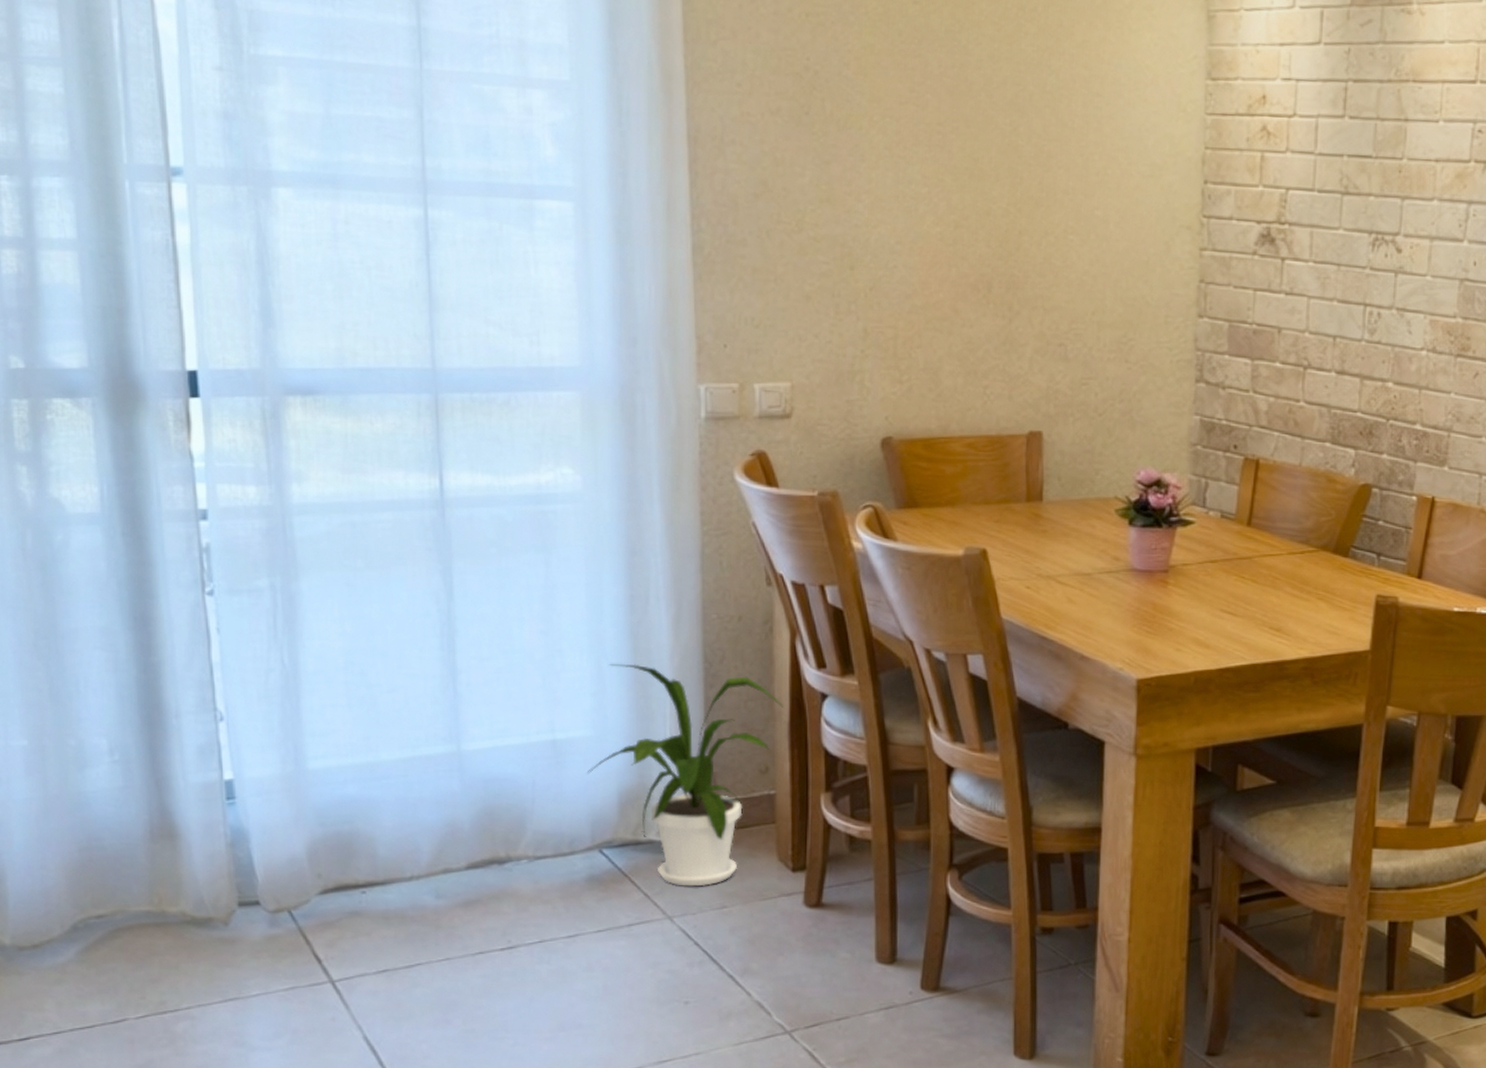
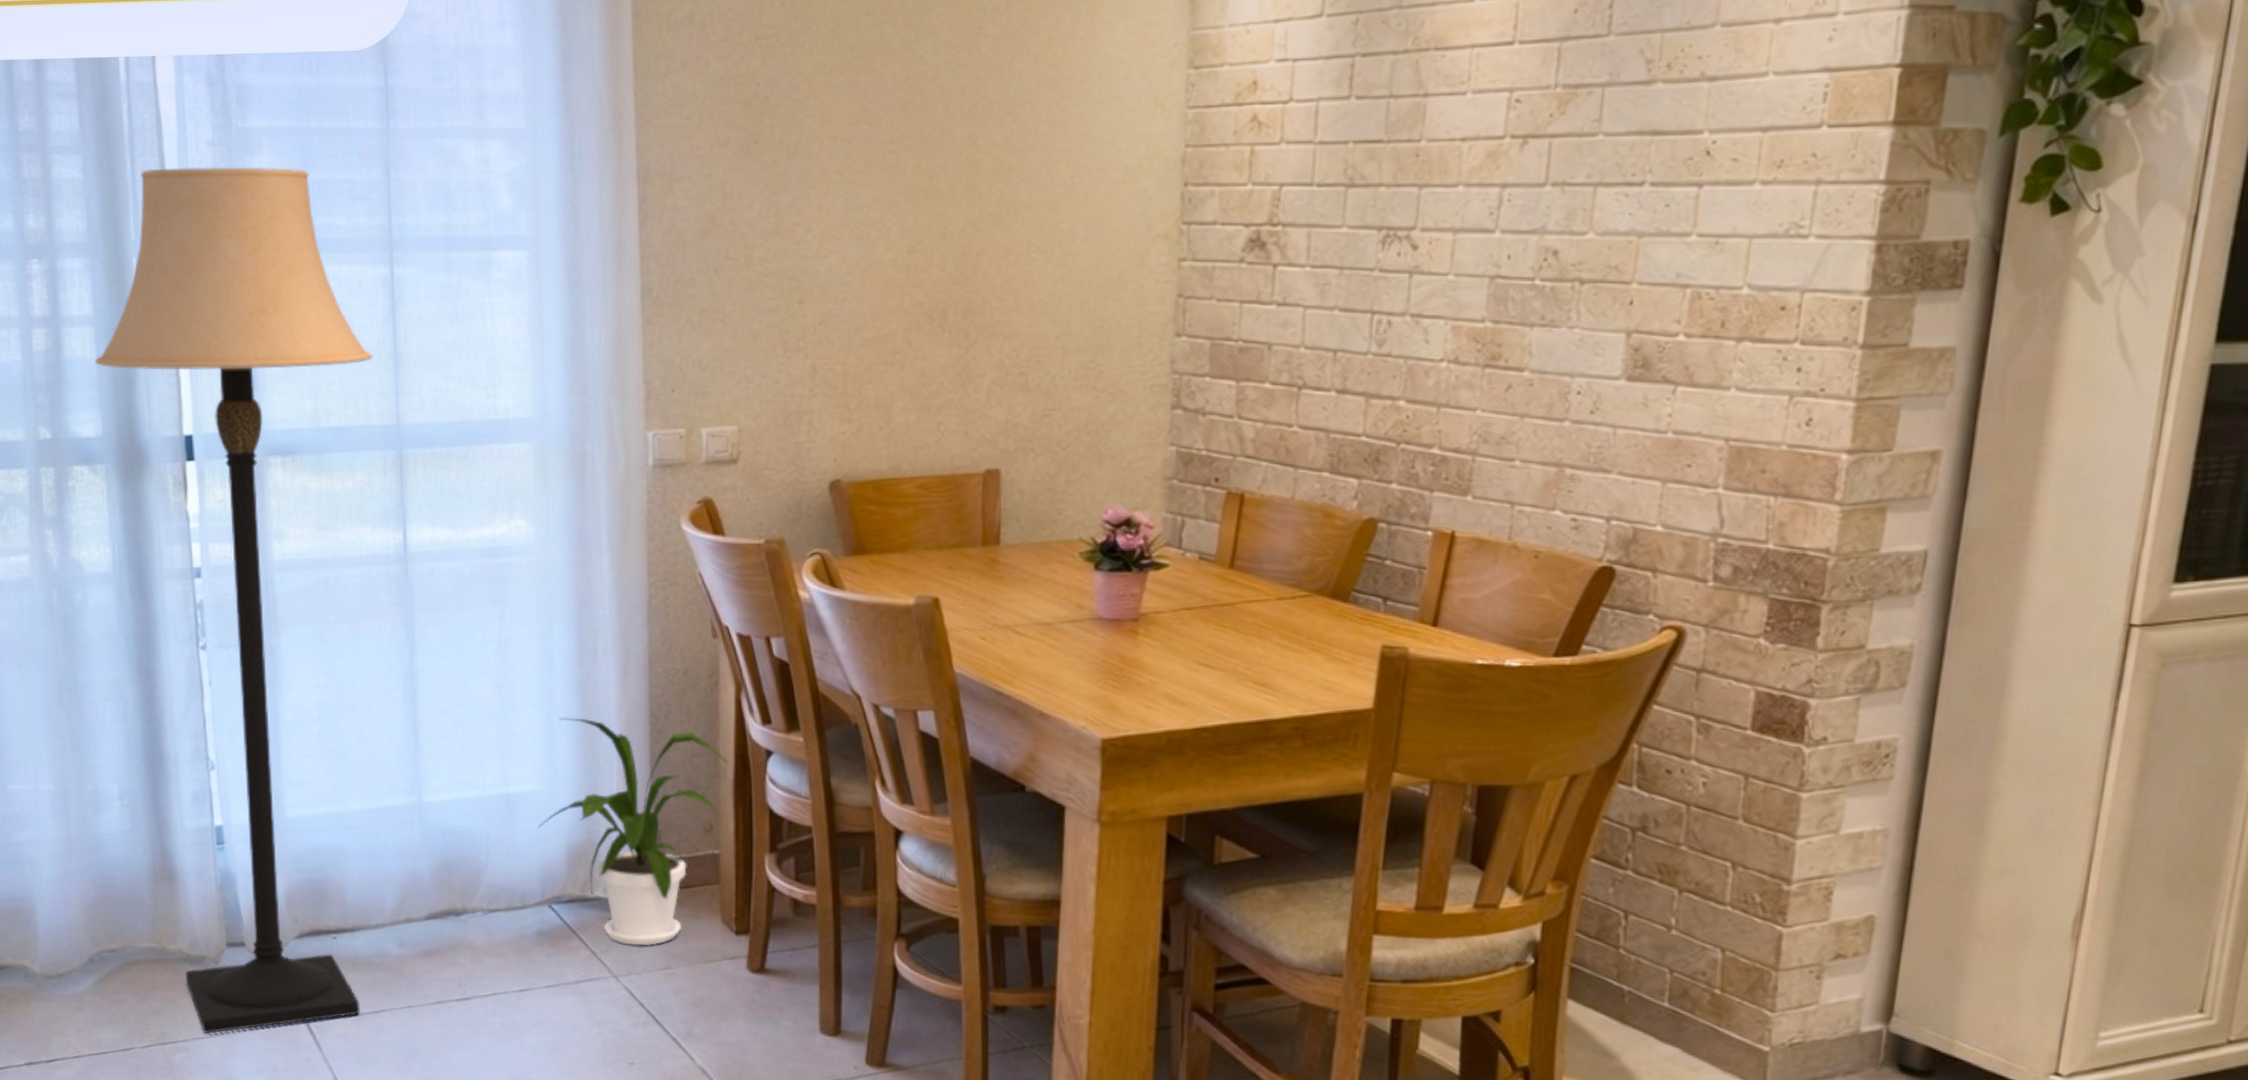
lamp: none [78,89,405,1000] -> present [94,166,373,1035]

